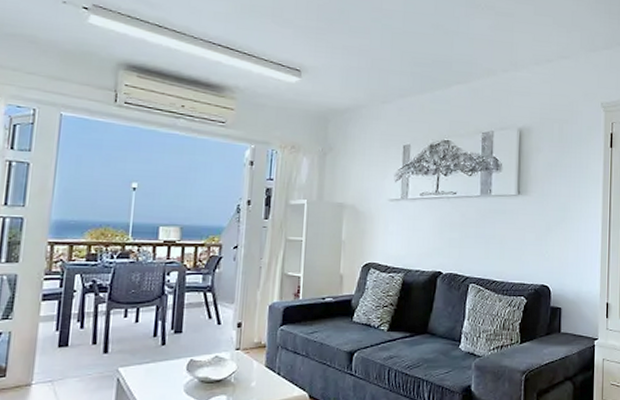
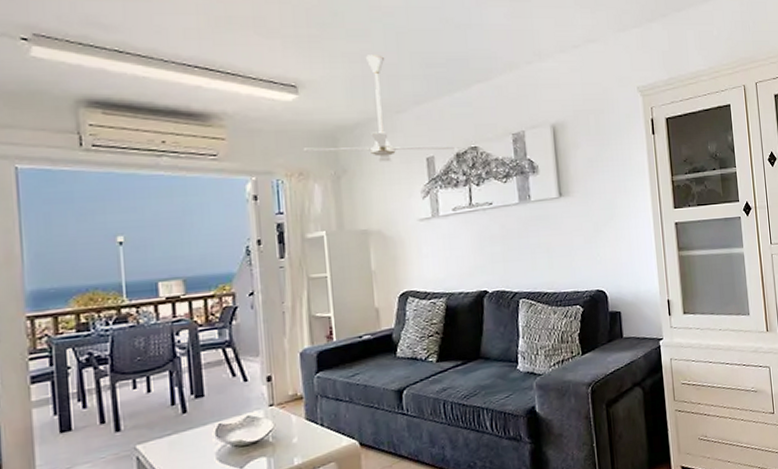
ceiling fan: none [298,50,429,145] -> present [303,55,454,162]

